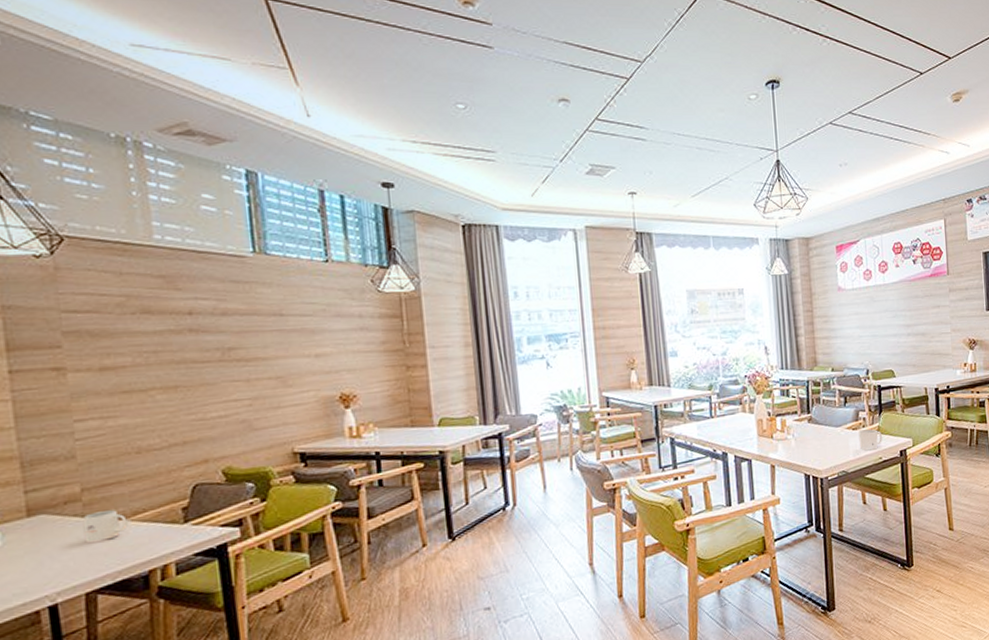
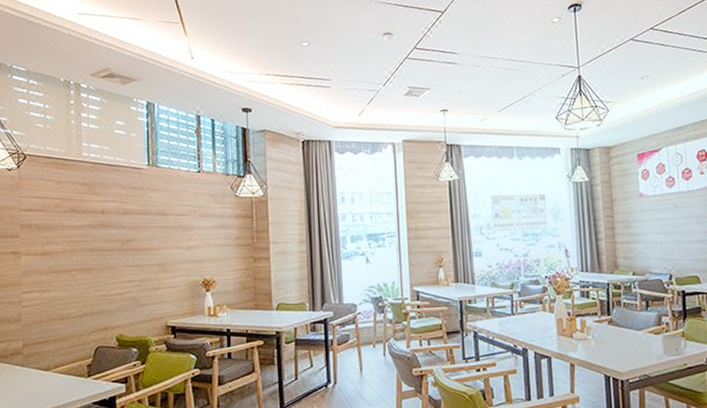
mug: present [82,510,128,544] -> none [22,363,51,388]

